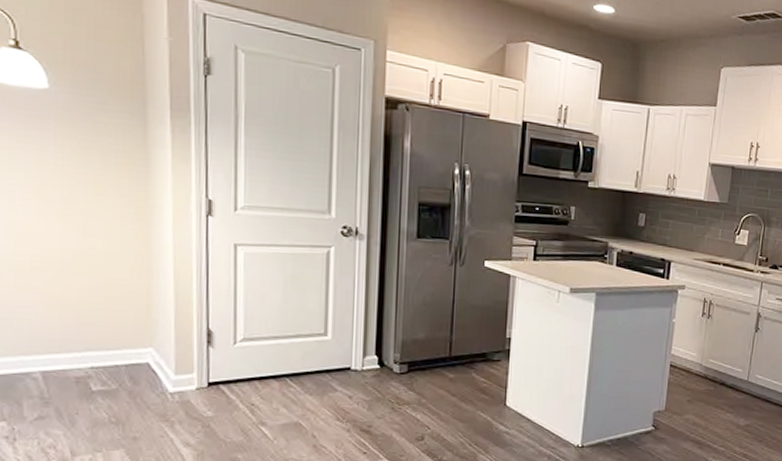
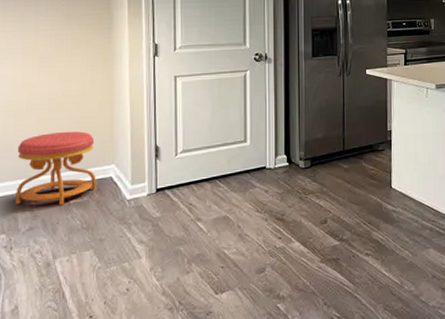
stool: none [19,300,129,392] -> present [15,131,97,205]

